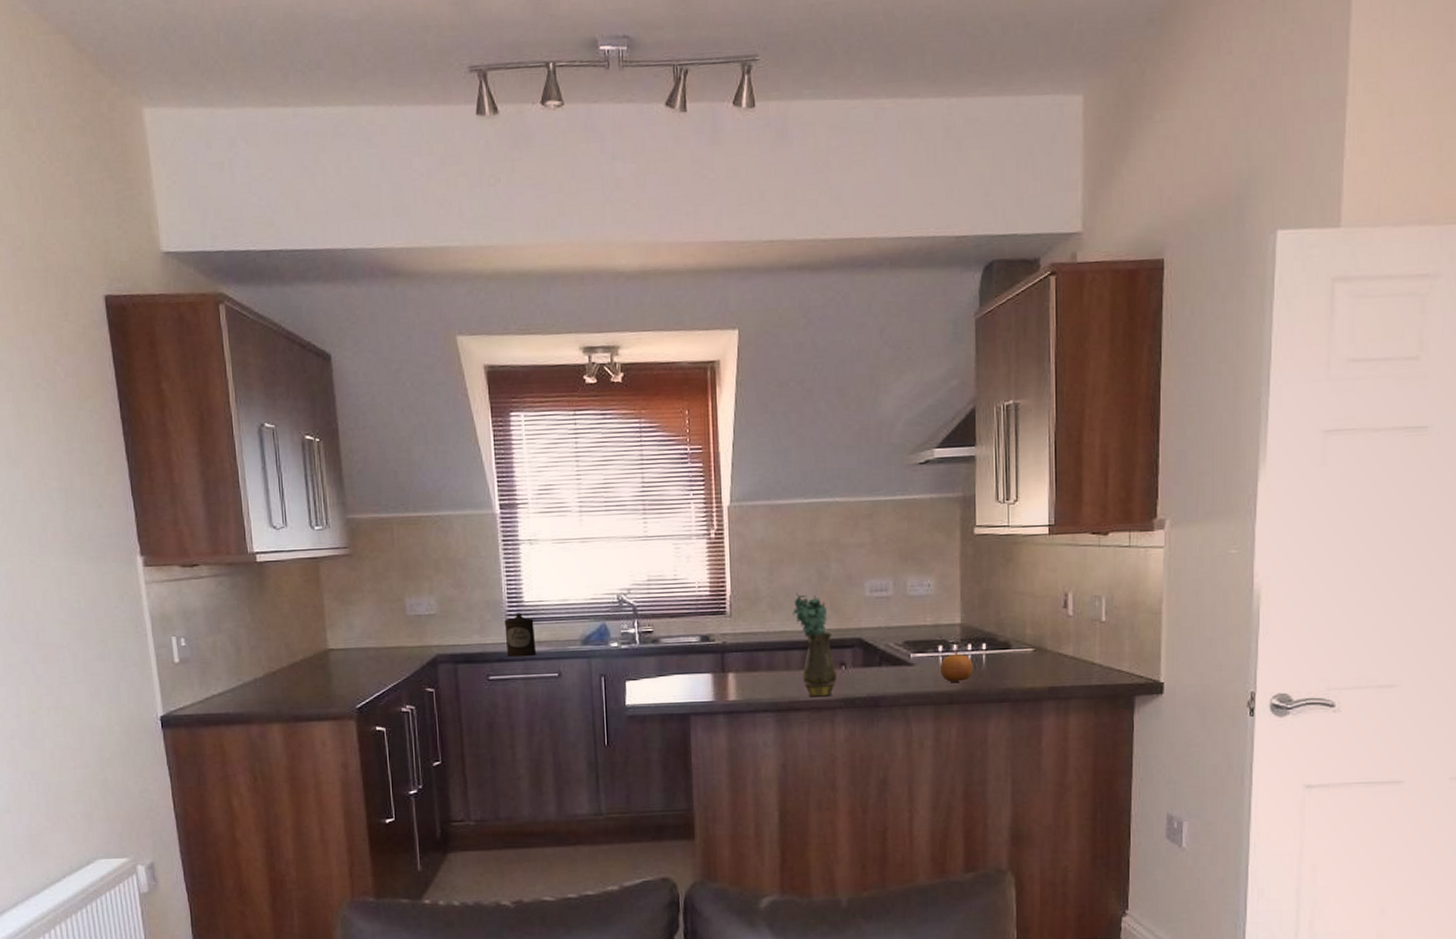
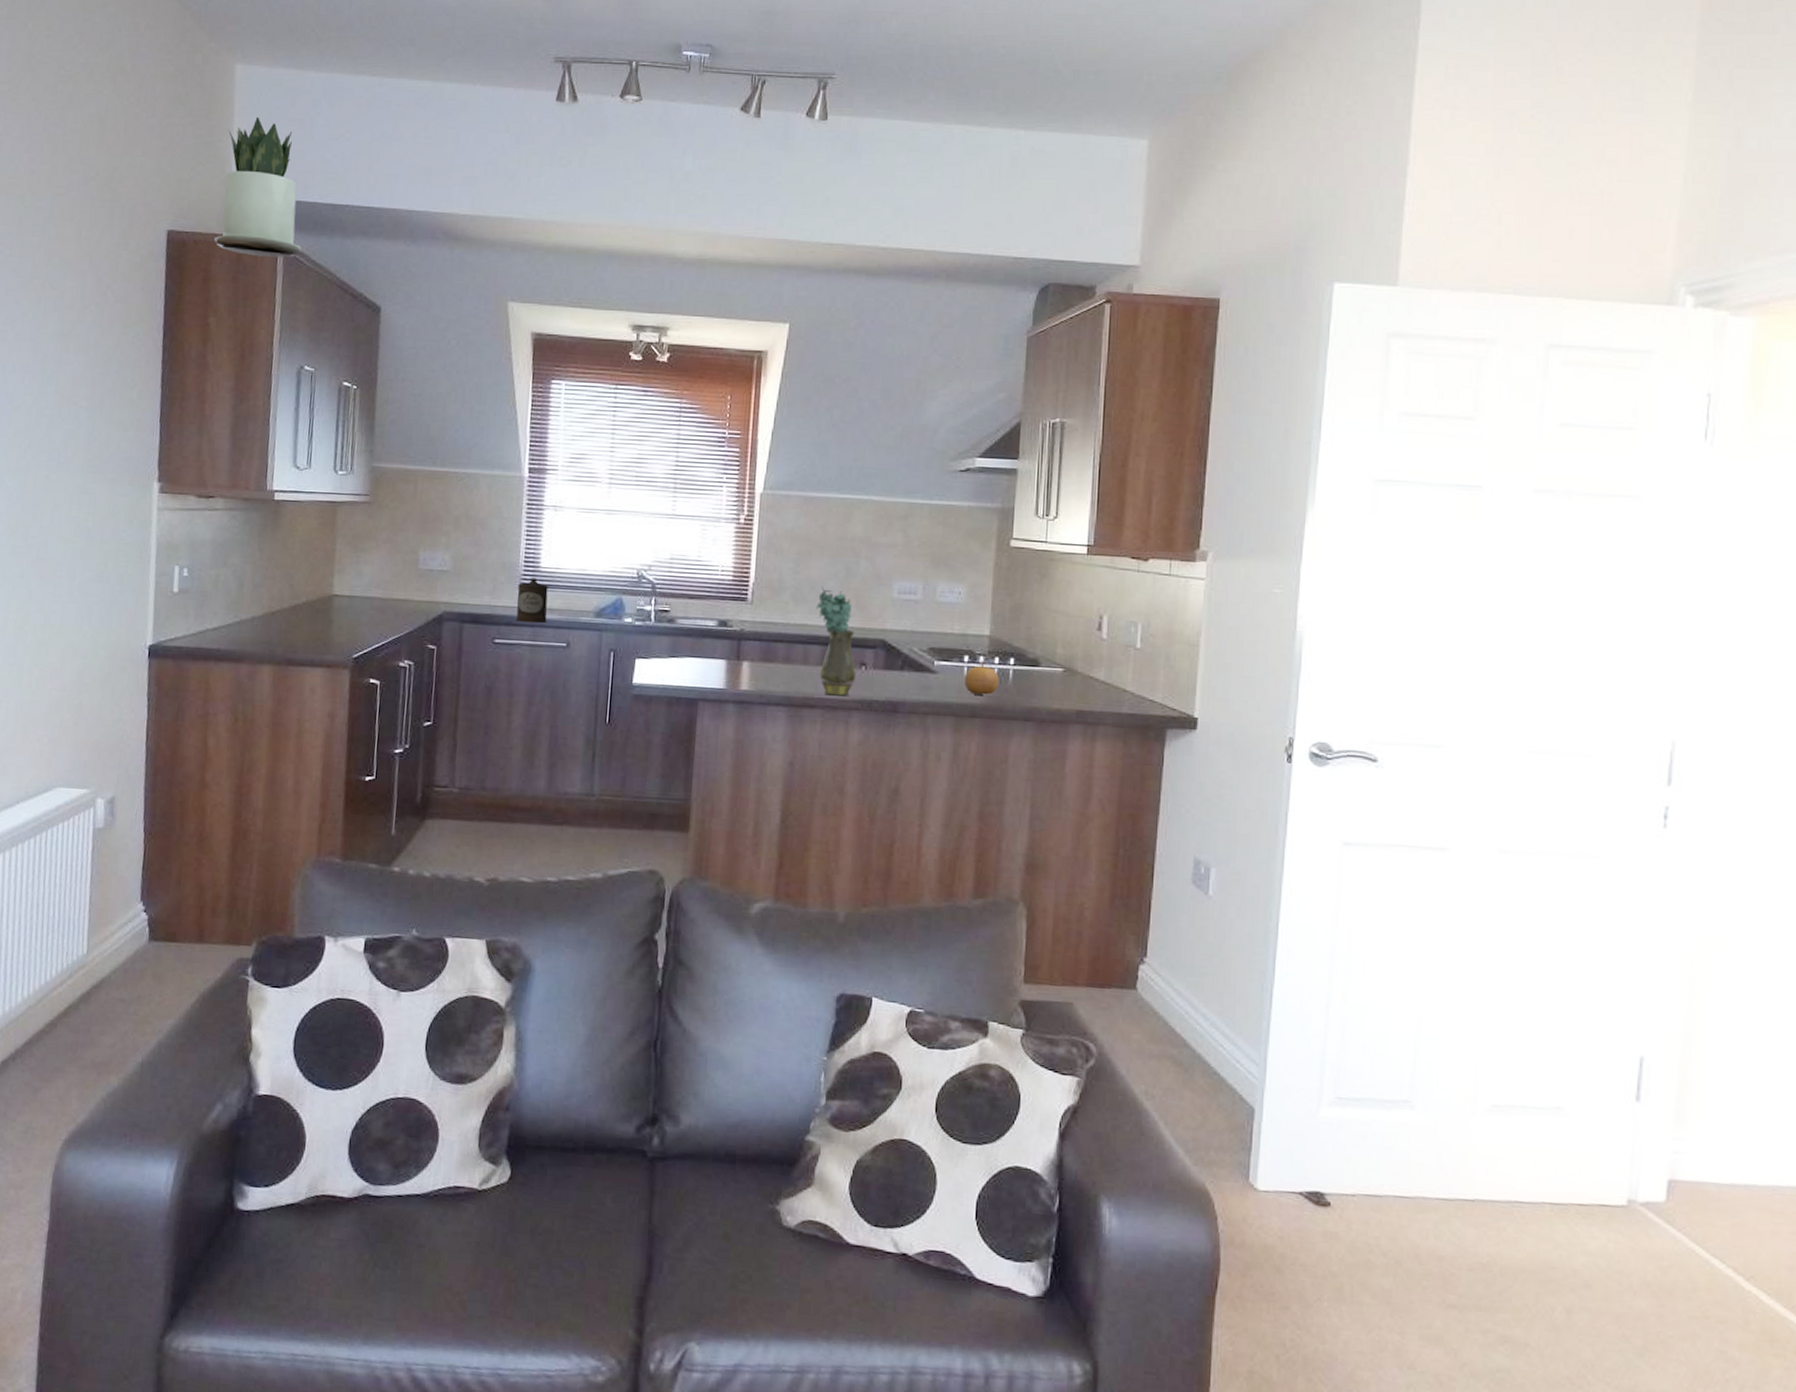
planter: none [147,163,243,314] -> present [214,116,302,258]

